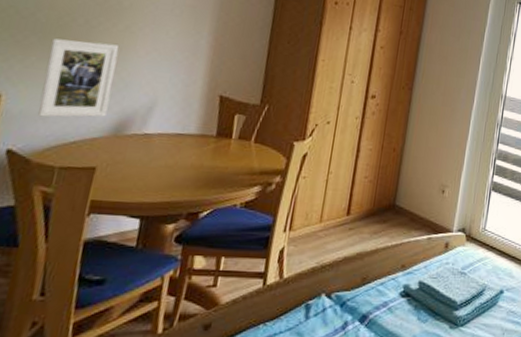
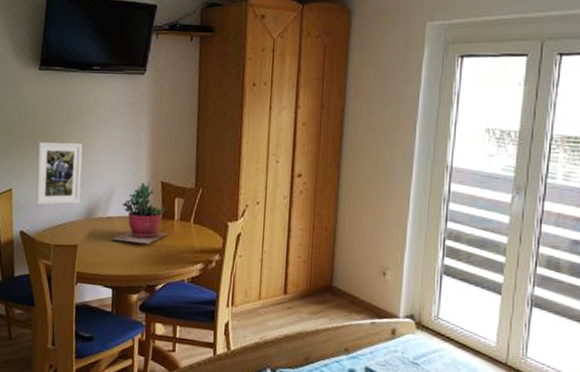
succulent plant: none [145,95,223,166] -> present [111,182,169,245]

